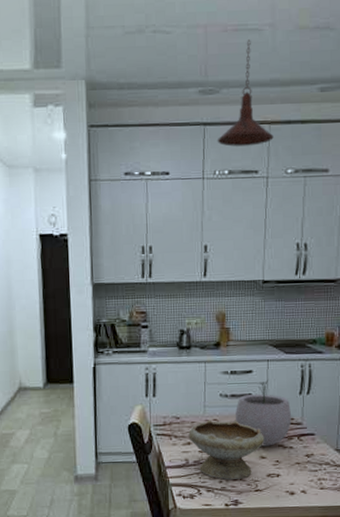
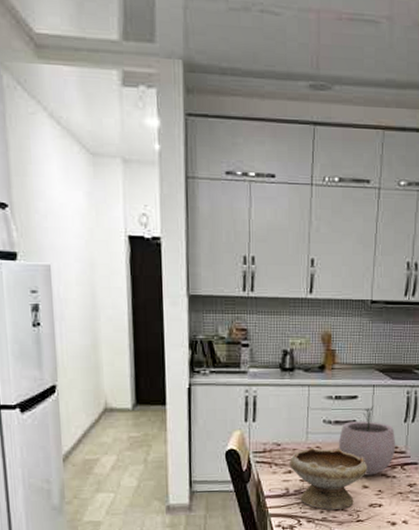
pendant light: present [217,39,274,147] -> none [327,31,387,152]

